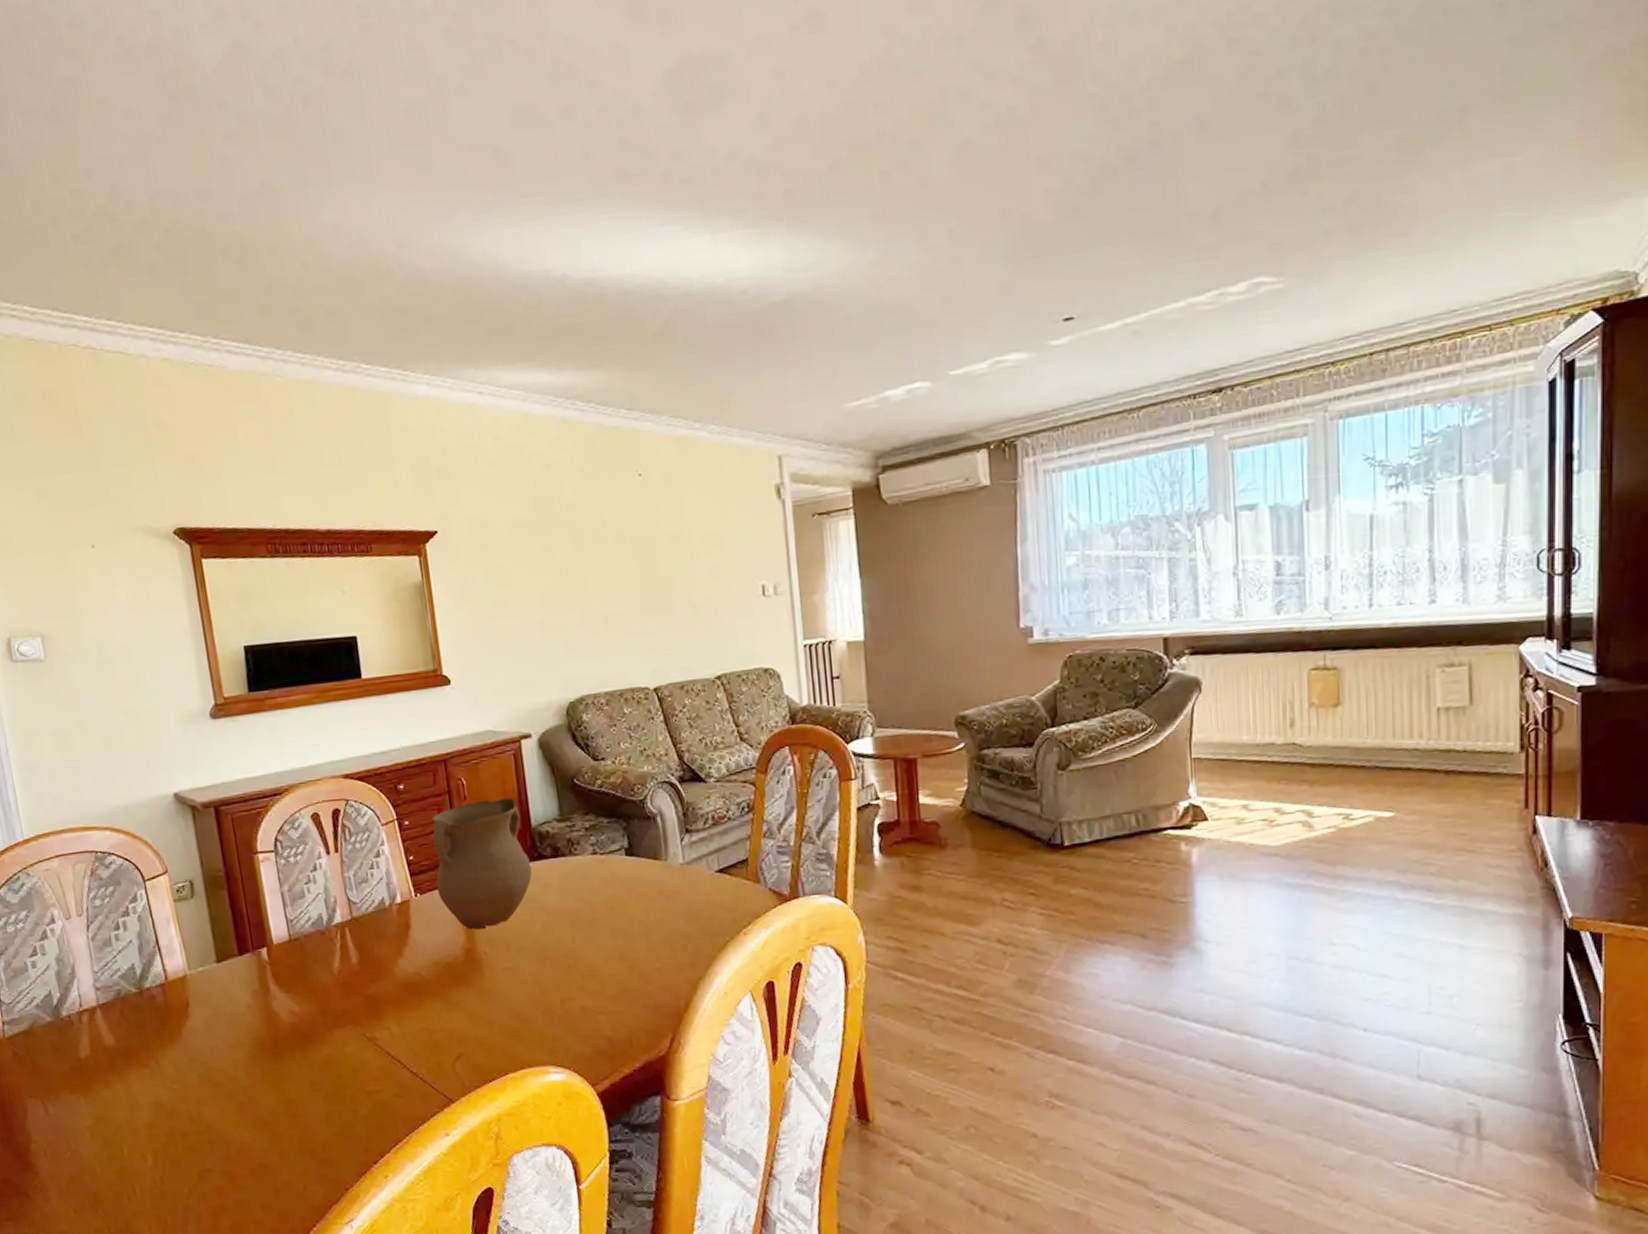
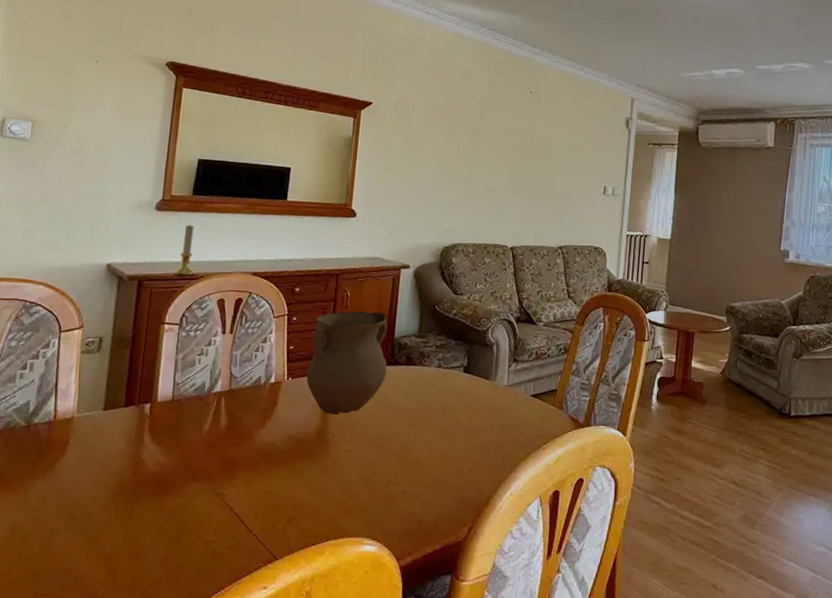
candle holder: none [250,728,277,794] -> present [173,223,195,276]

